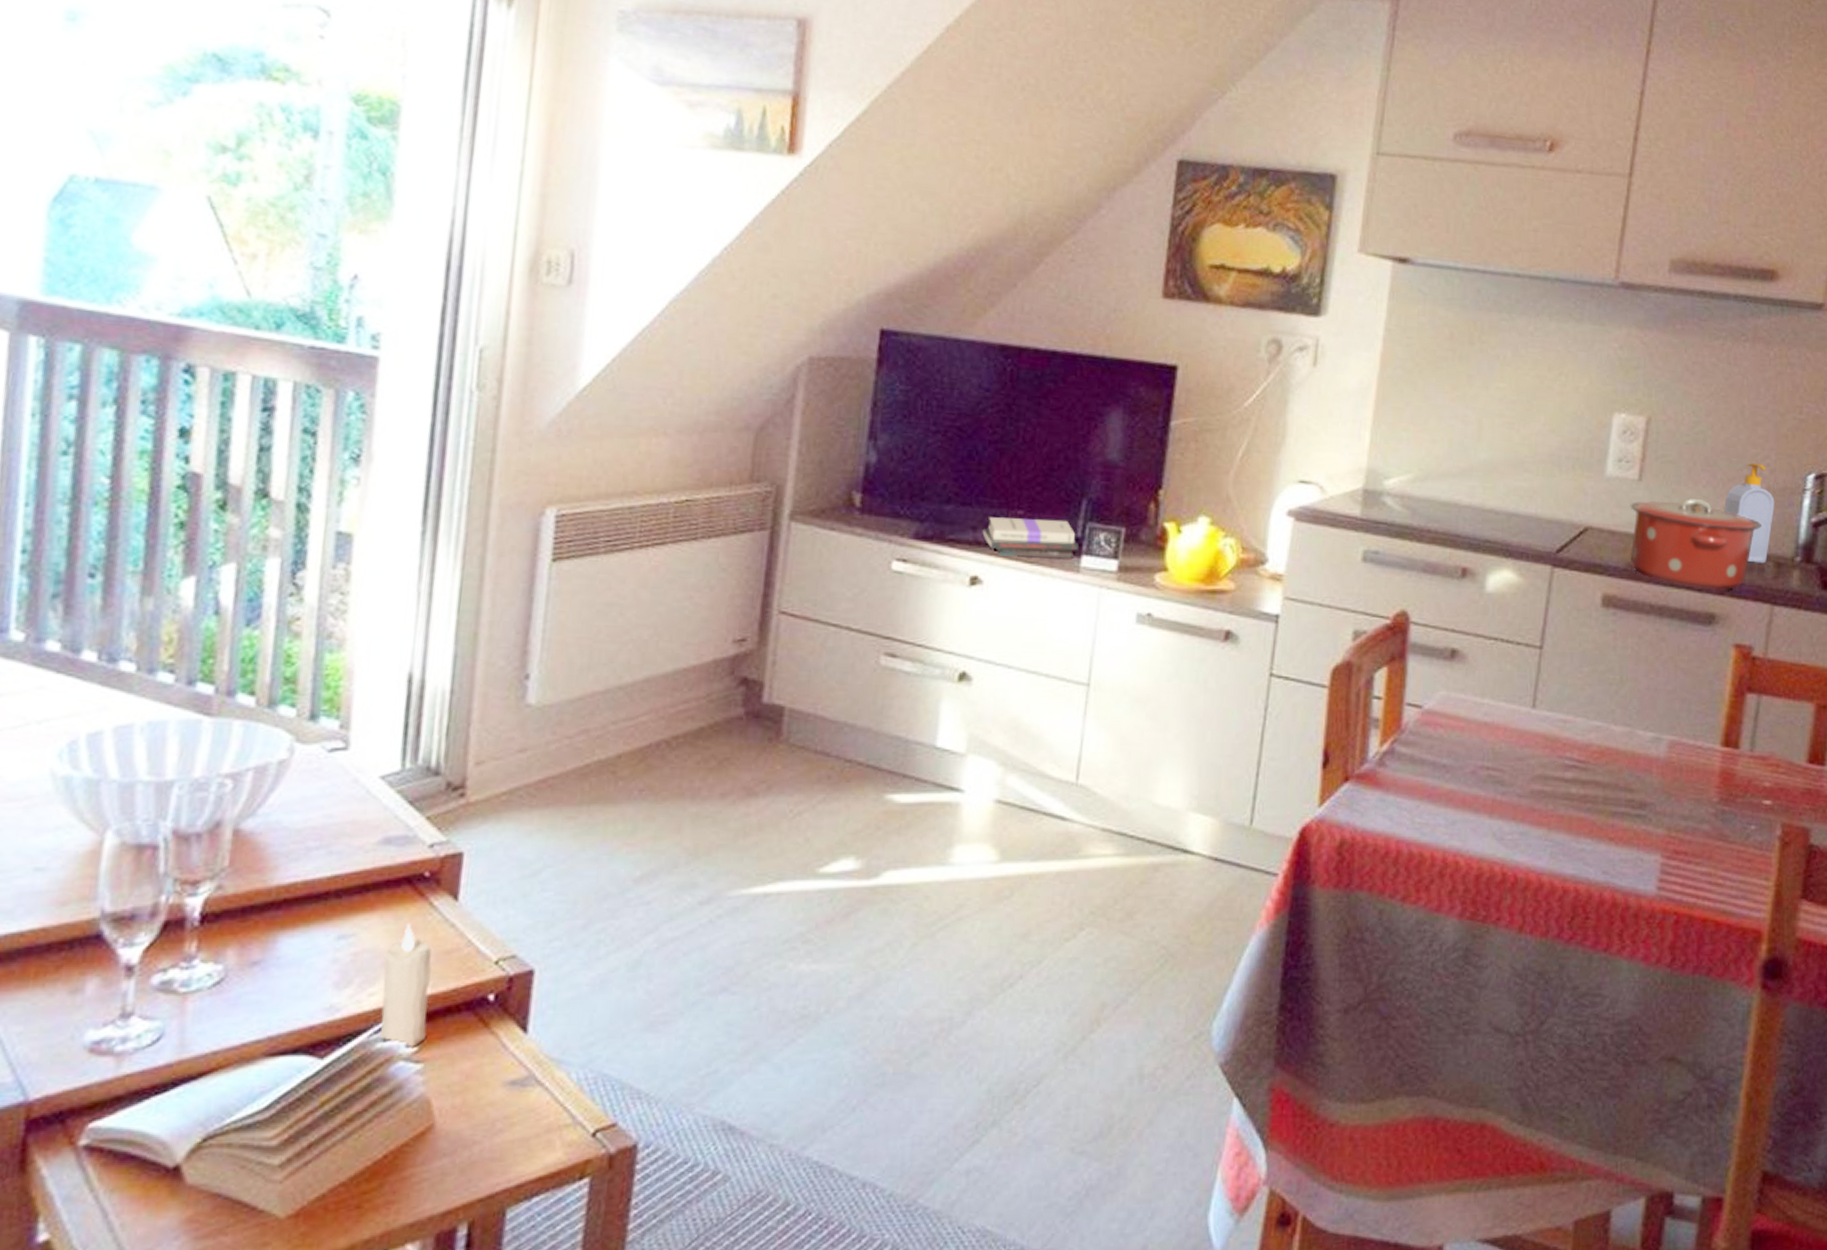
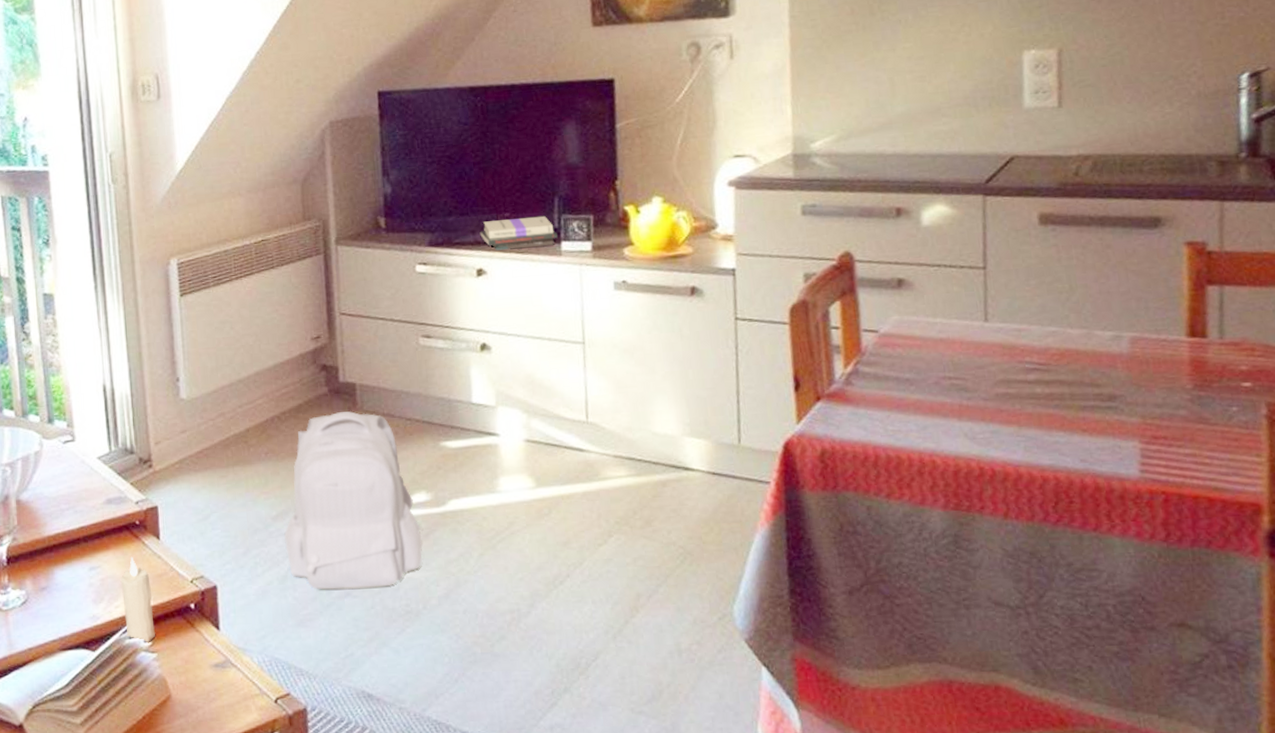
backpack: none [645,743,841,982] -> present [284,411,423,590]
casserole: present [1630,497,1763,591] -> none [1053,113,1198,197]
soap bottle: present [1724,462,1775,564] -> none [1153,72,1209,166]

